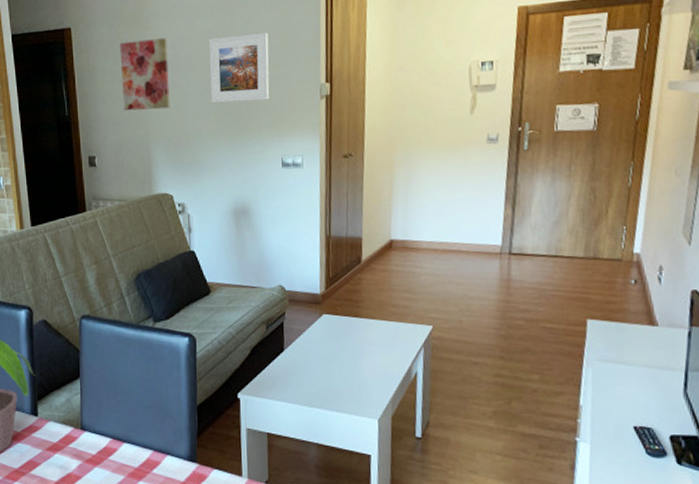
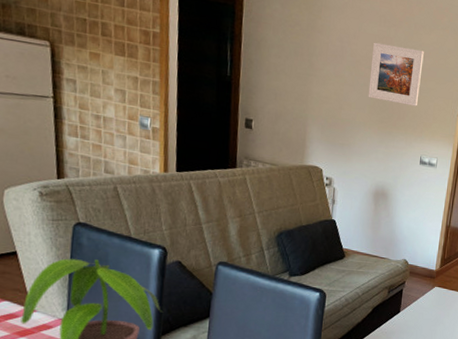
wall art: present [119,38,170,111] -> none [286,23,336,93]

